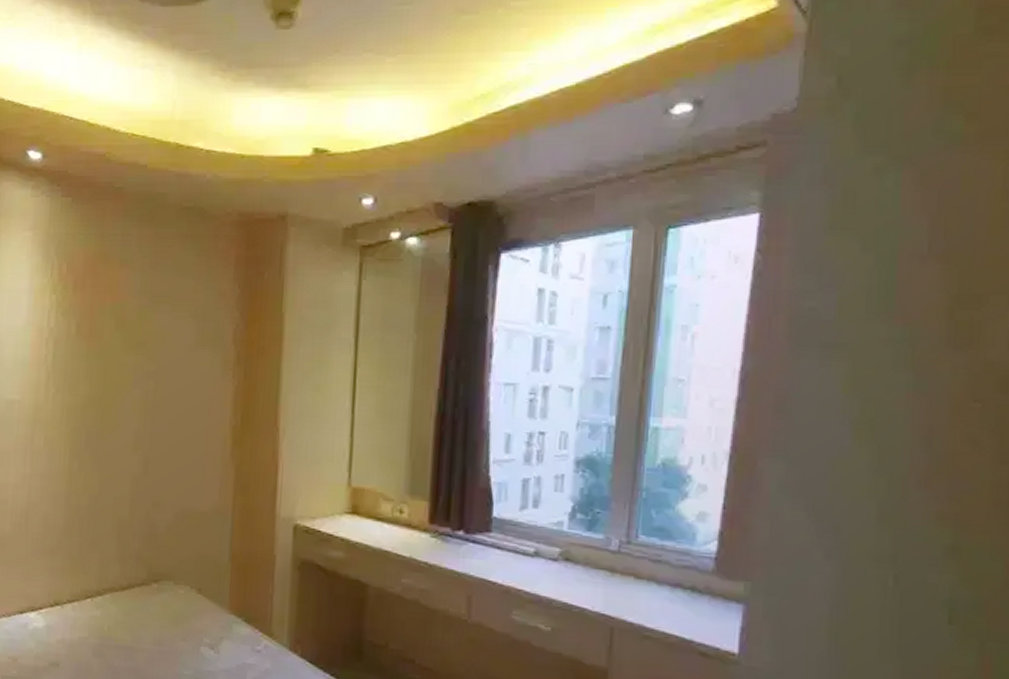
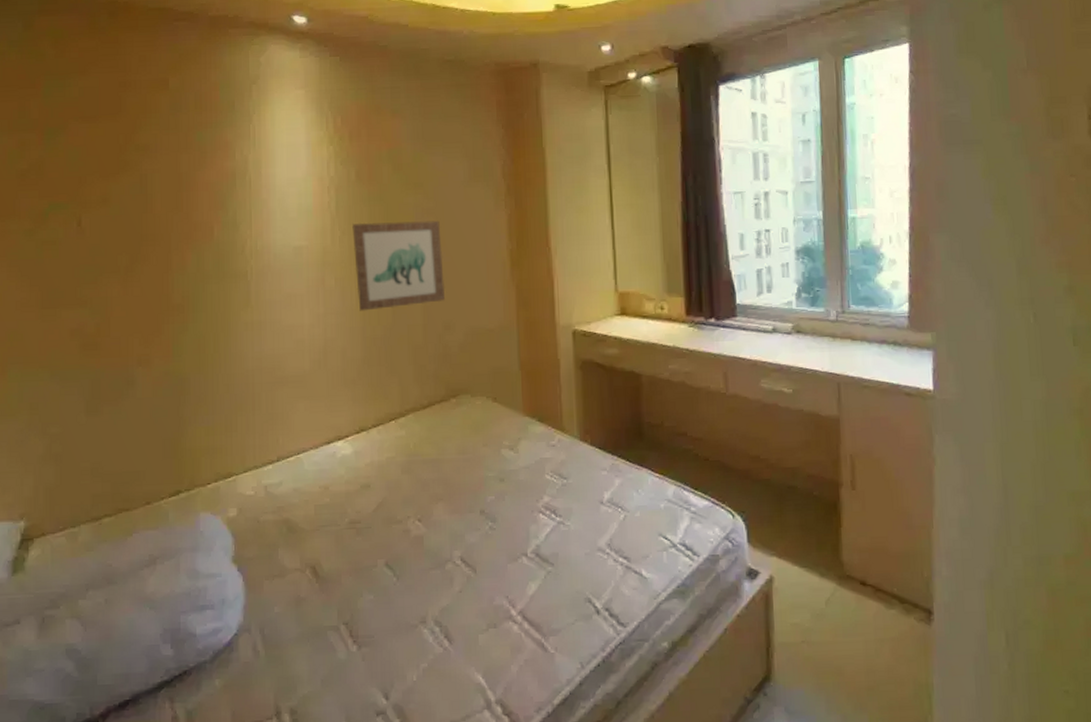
wall art: none [65,380,159,477] -> present [352,220,445,311]

